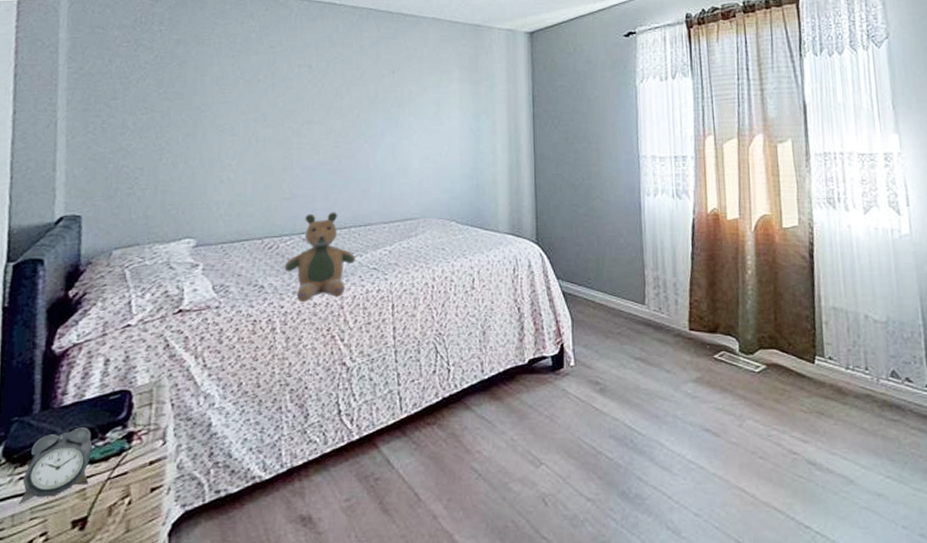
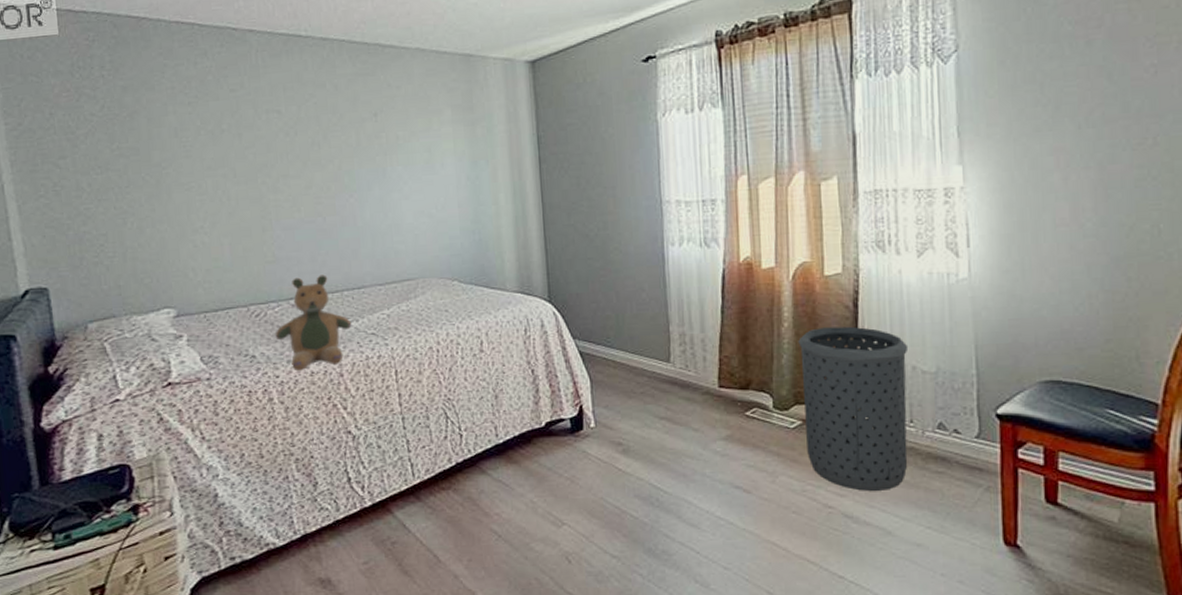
alarm clock: present [19,427,93,504] -> none [34,501,101,574]
laundry basket: none [761,275,865,437] -> present [798,326,909,491]

